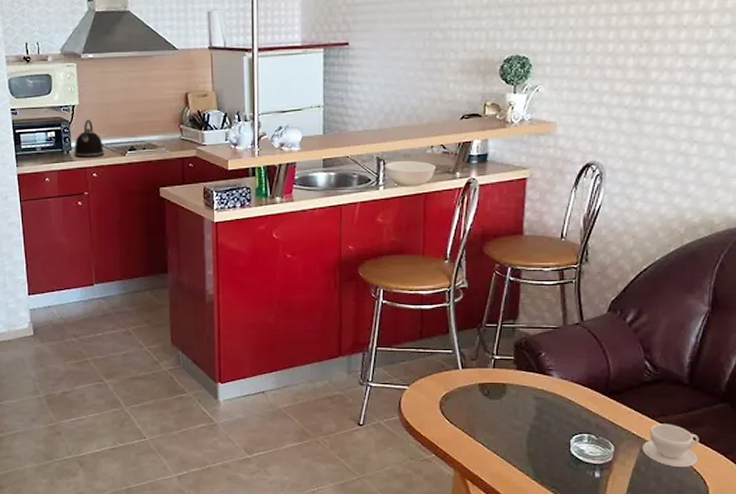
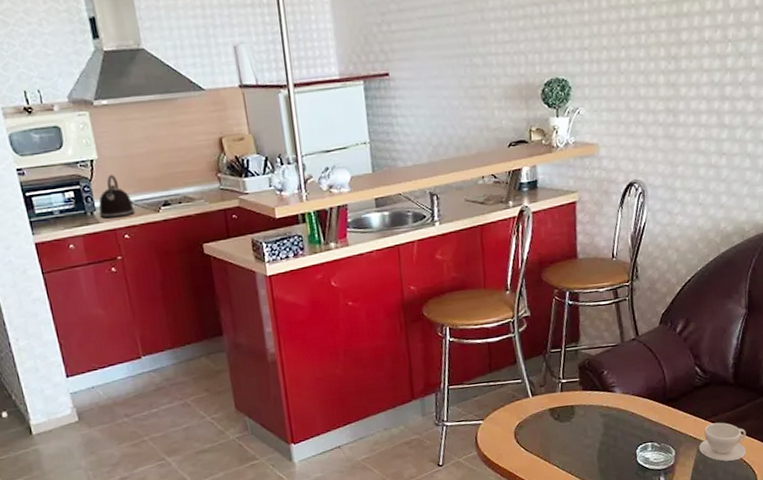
bowl: present [385,160,437,188] -> none [438,193,490,221]

